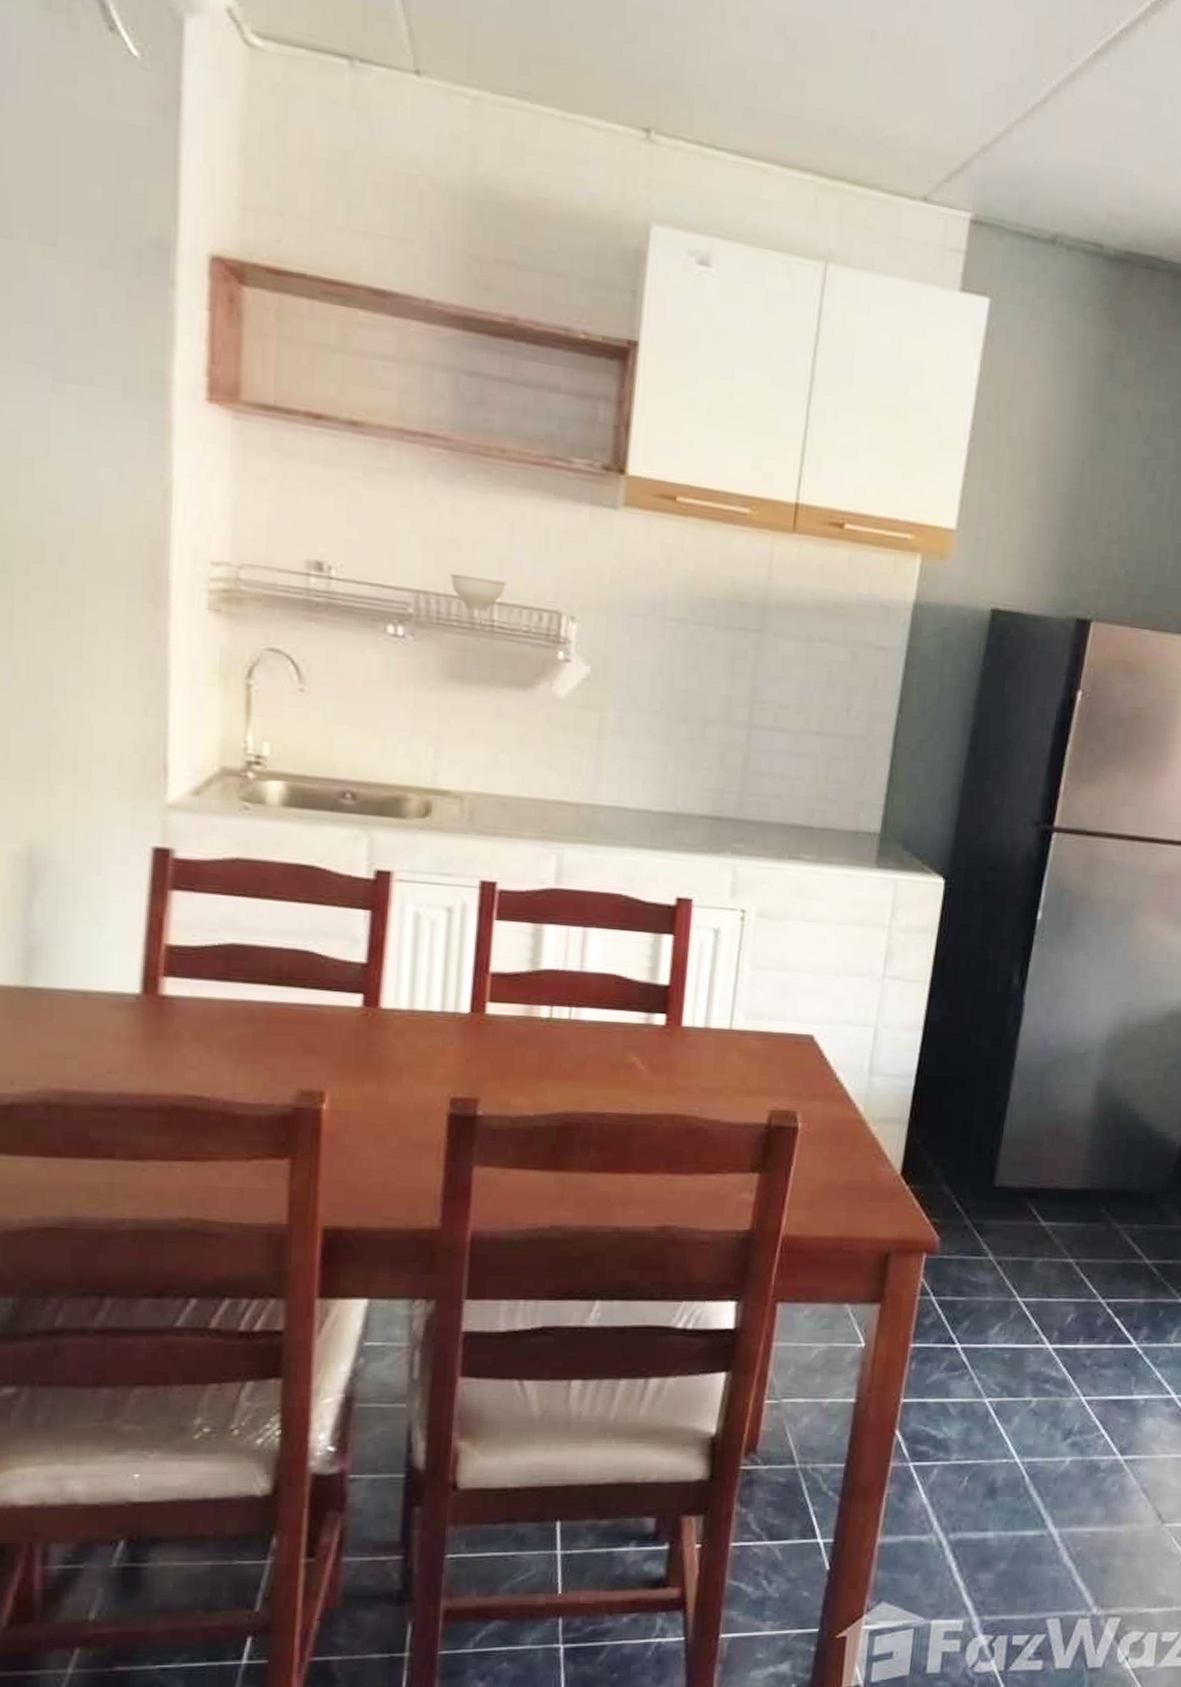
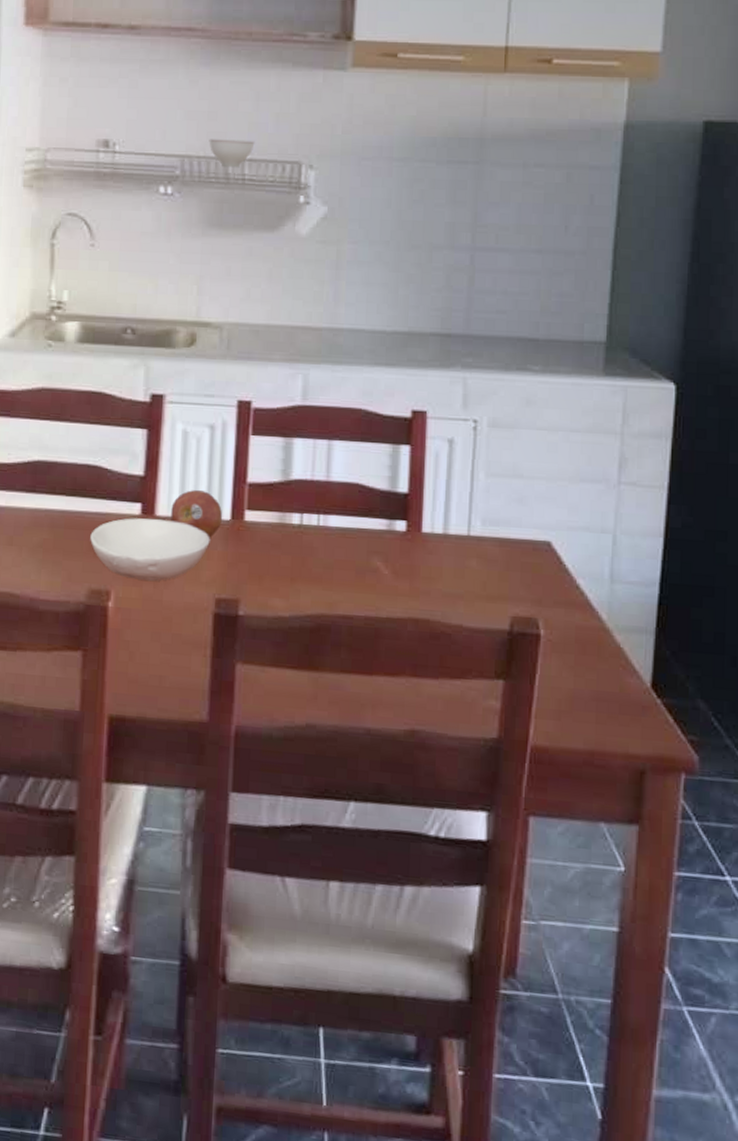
bowl: none [299,1010,446,1081] -> present [90,518,210,582]
fruit: none [399,980,461,1034] -> present [171,490,223,539]

